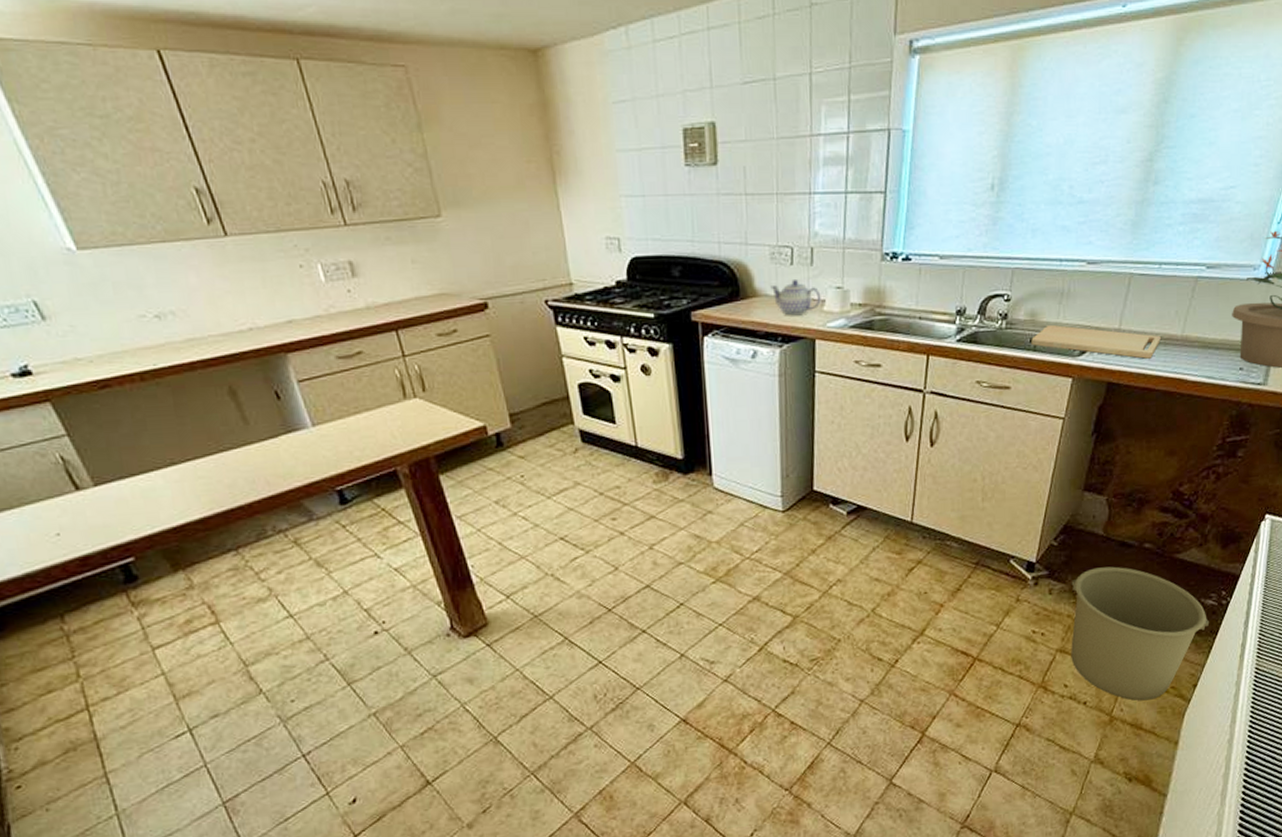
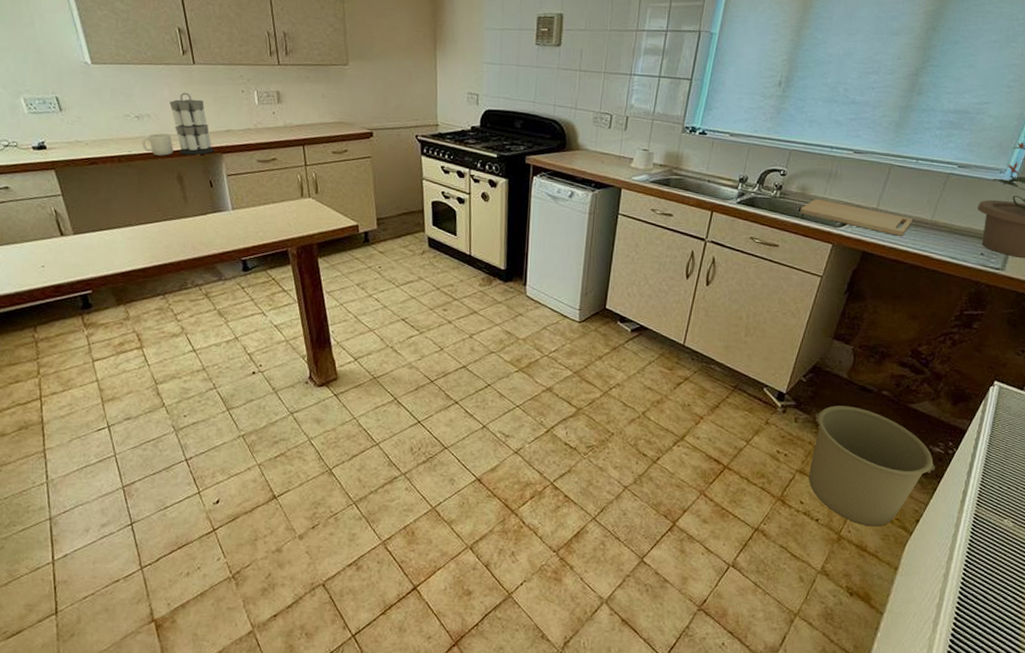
mug: none [169,334,218,366] -> present [141,133,174,156]
spice rack: none [200,275,274,361] -> present [169,92,214,156]
teapot: present [770,278,821,316] -> none [591,139,630,169]

